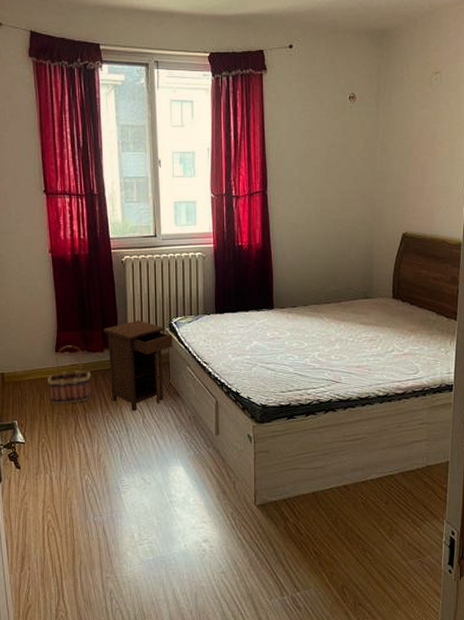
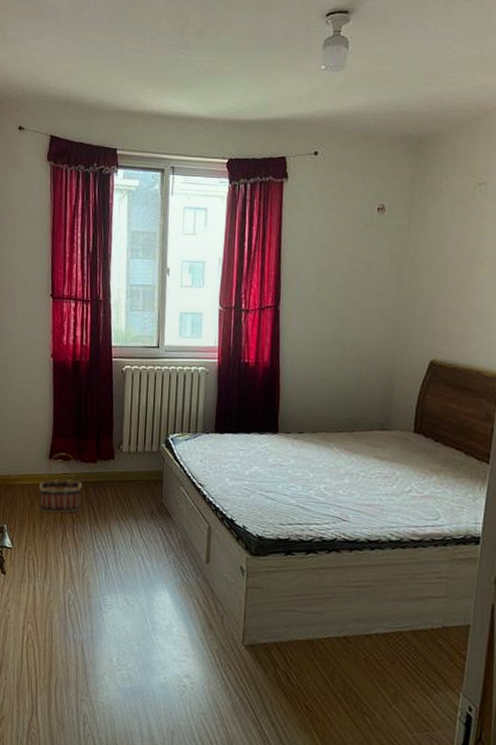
nightstand: present [103,320,173,412] -> none [98,433,169,529]

